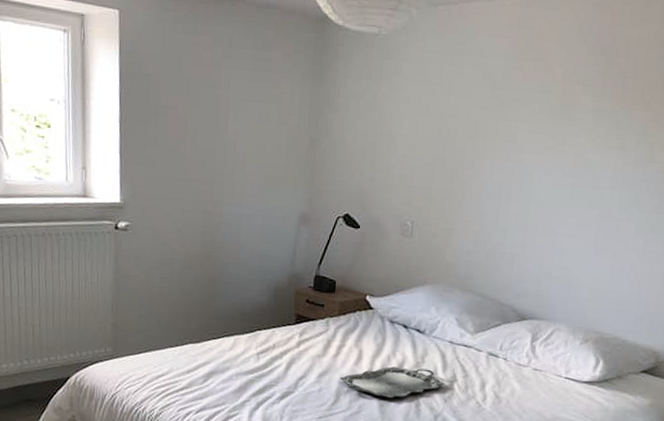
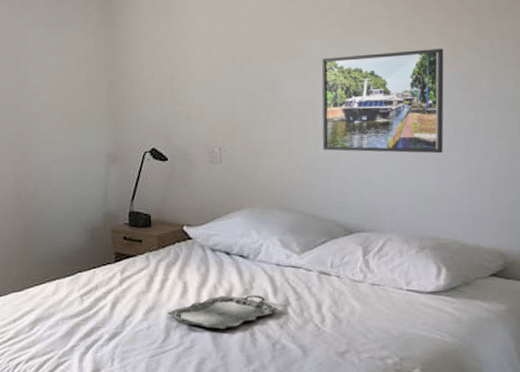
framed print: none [511,143,641,252] -> present [321,48,444,154]

